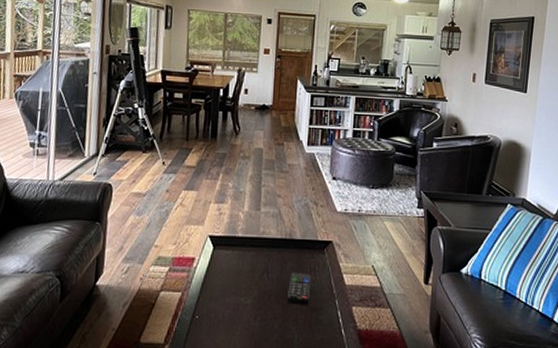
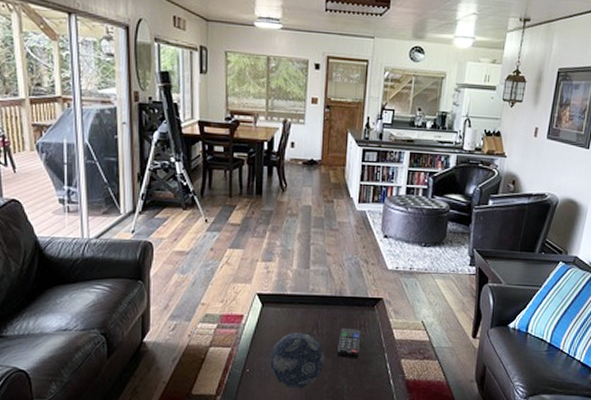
decorative ball: none [219,276,275,338] -> present [270,332,325,389]

